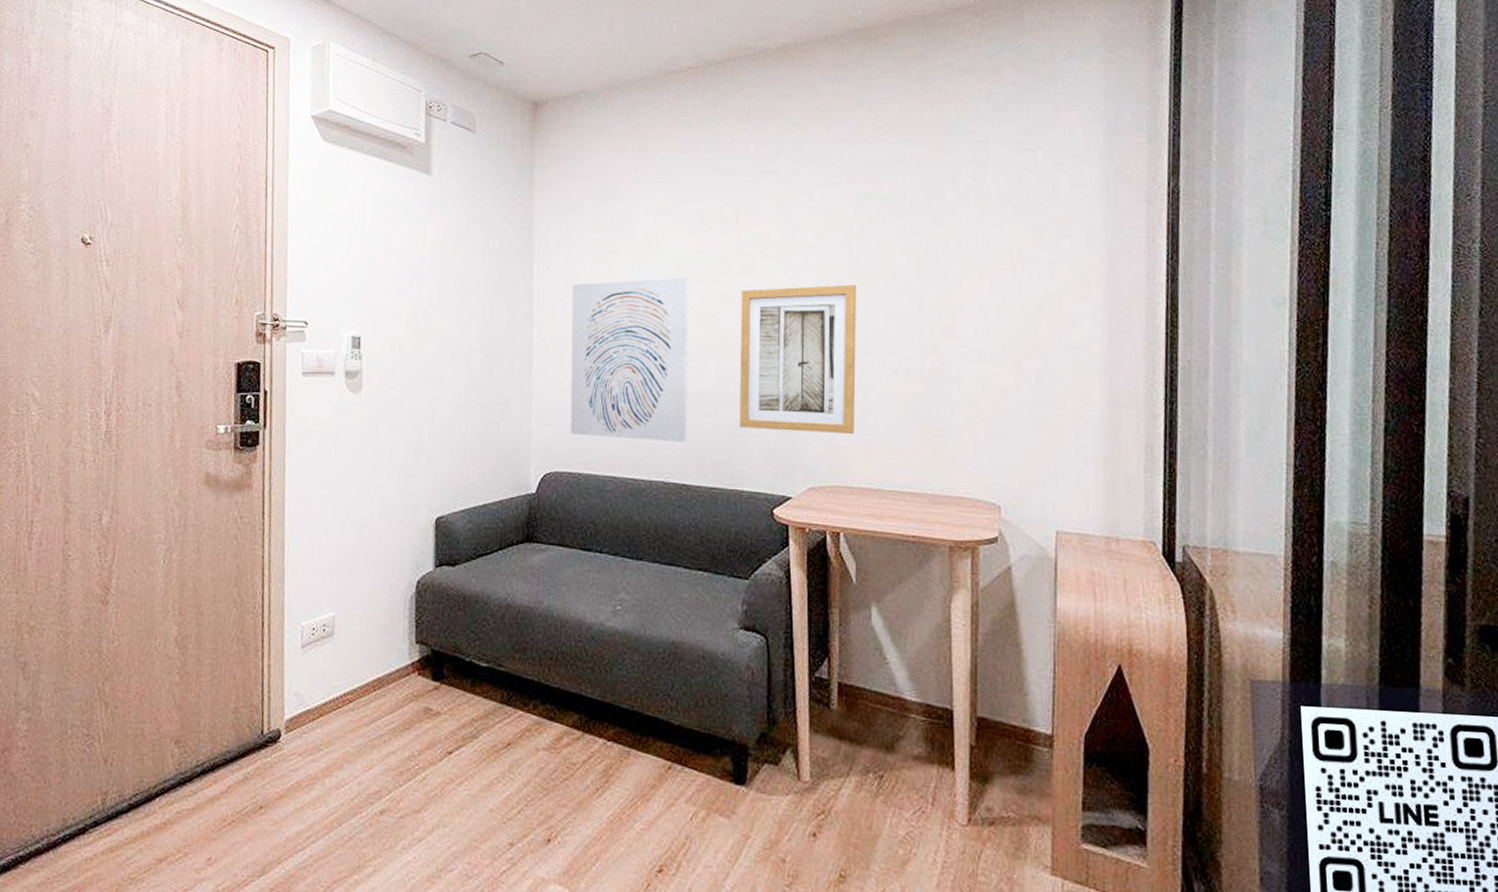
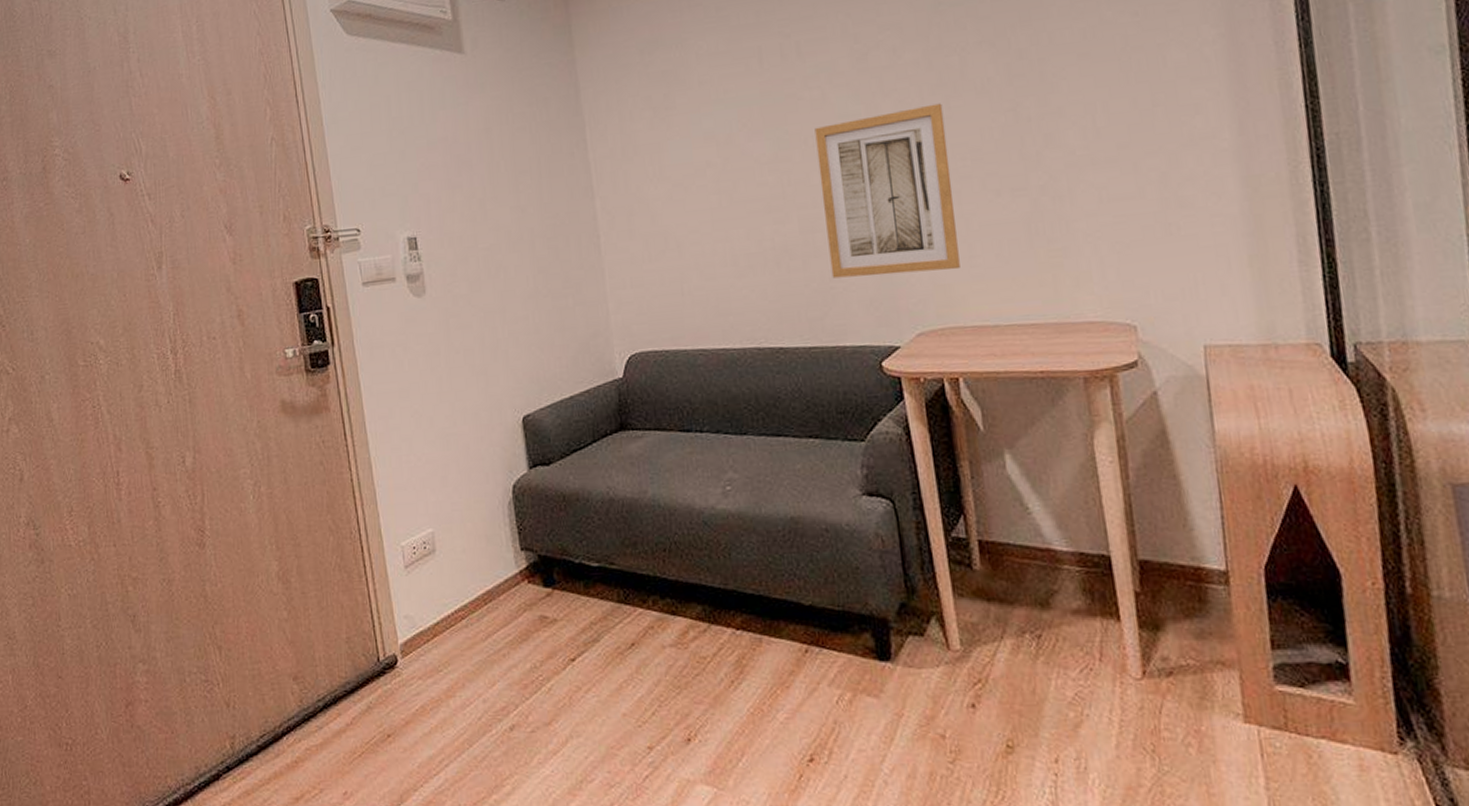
wall art: present [570,277,689,443] -> none [630,122,778,310]

